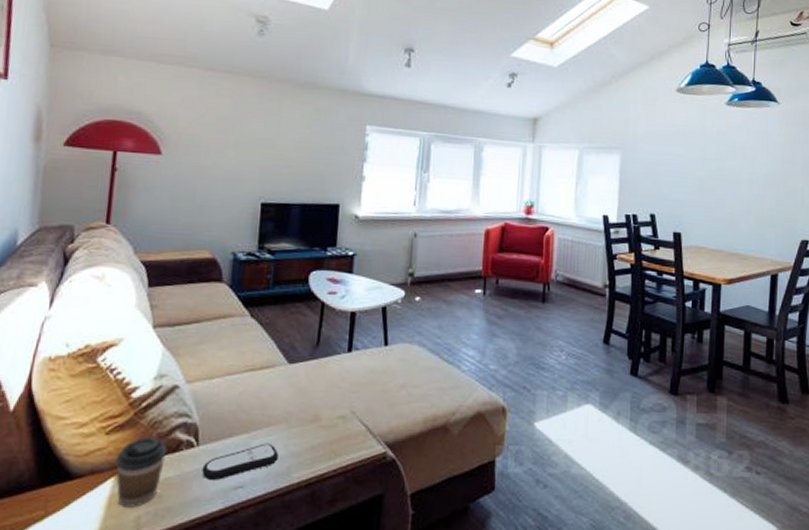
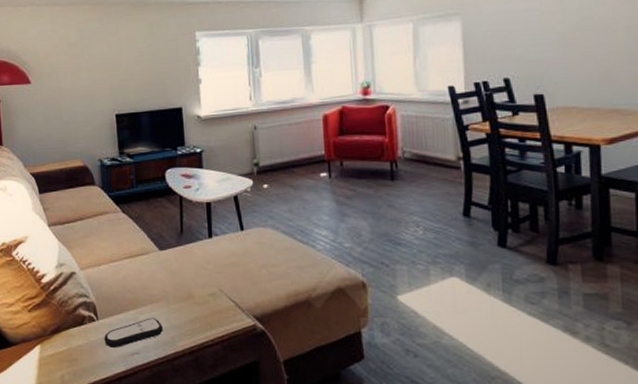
coffee cup: present [116,437,168,508] -> none [39,314,75,368]

